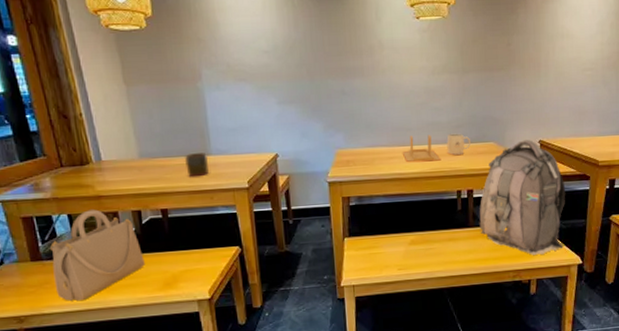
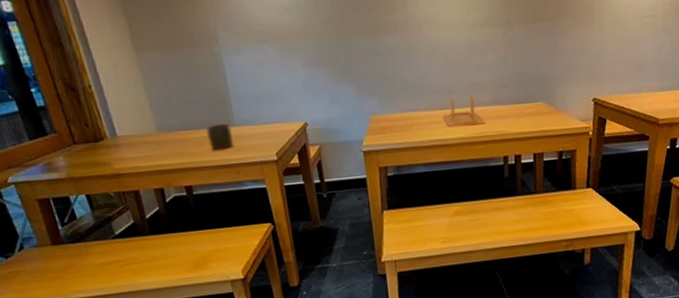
handbag: present [49,209,145,301] -> none [70,189,173,285]
mug: present [446,133,472,155] -> none [491,93,518,118]
backpack: present [479,140,566,255] -> none [528,98,623,223]

